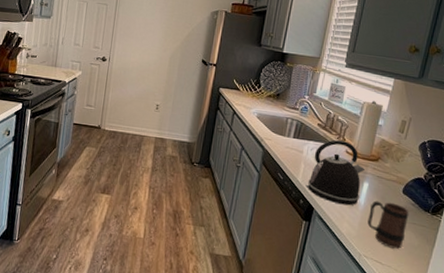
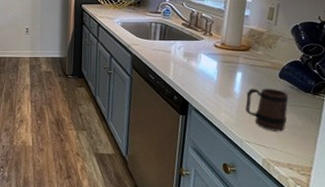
kettle: present [305,140,366,206] -> none [178,36,237,96]

